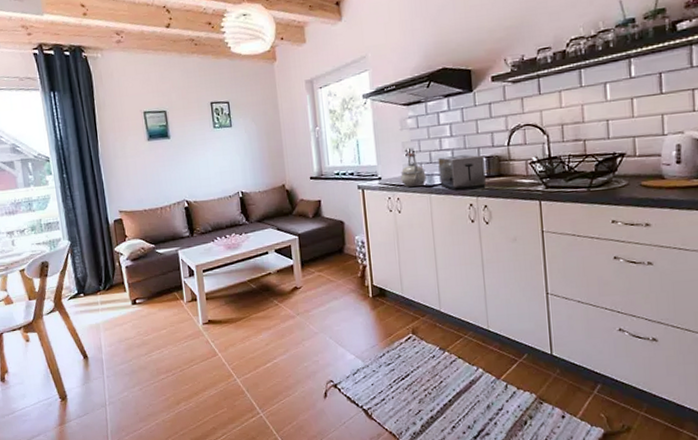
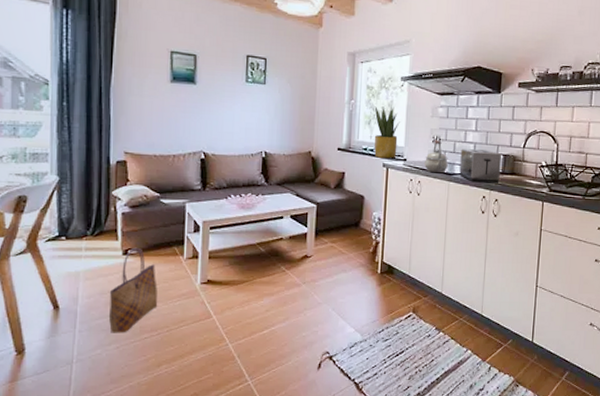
tote bag: none [127,296,169,377] -> present [108,247,158,333]
planter: none [340,124,371,181] -> present [374,104,400,159]

